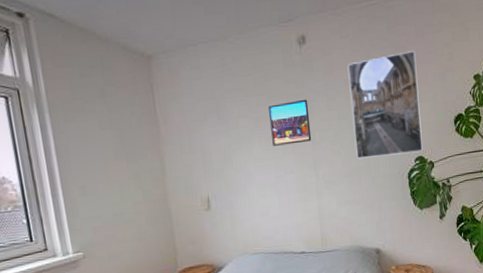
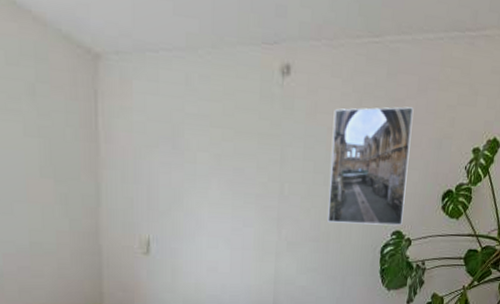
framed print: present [267,99,312,146] -> none [232,141,282,193]

